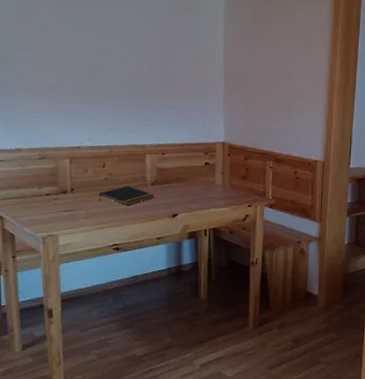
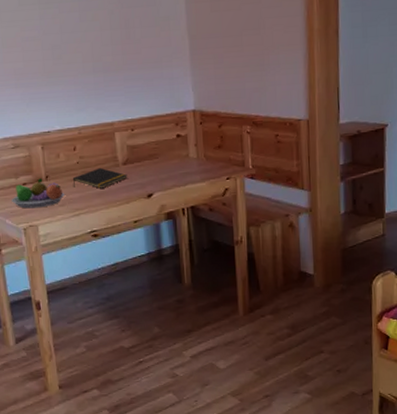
fruit bowl: none [32,190,89,219] -> present [12,178,65,209]

